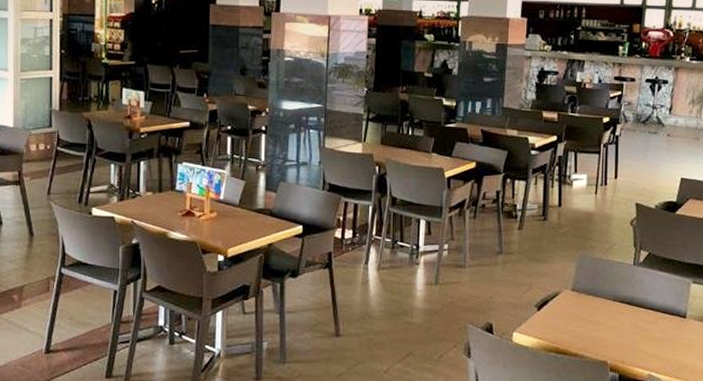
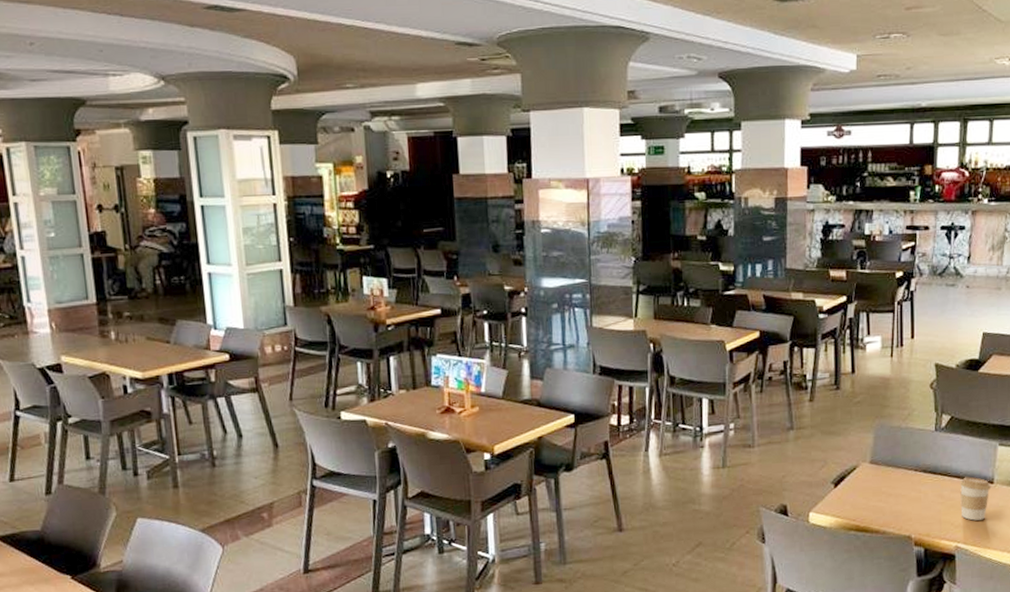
coffee cup: none [654,310,683,352] -> present [960,476,990,521]

